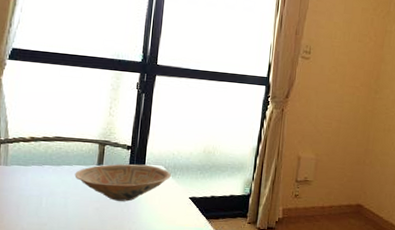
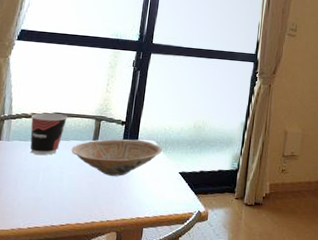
cup: none [29,136,69,180] -> present [30,112,68,155]

